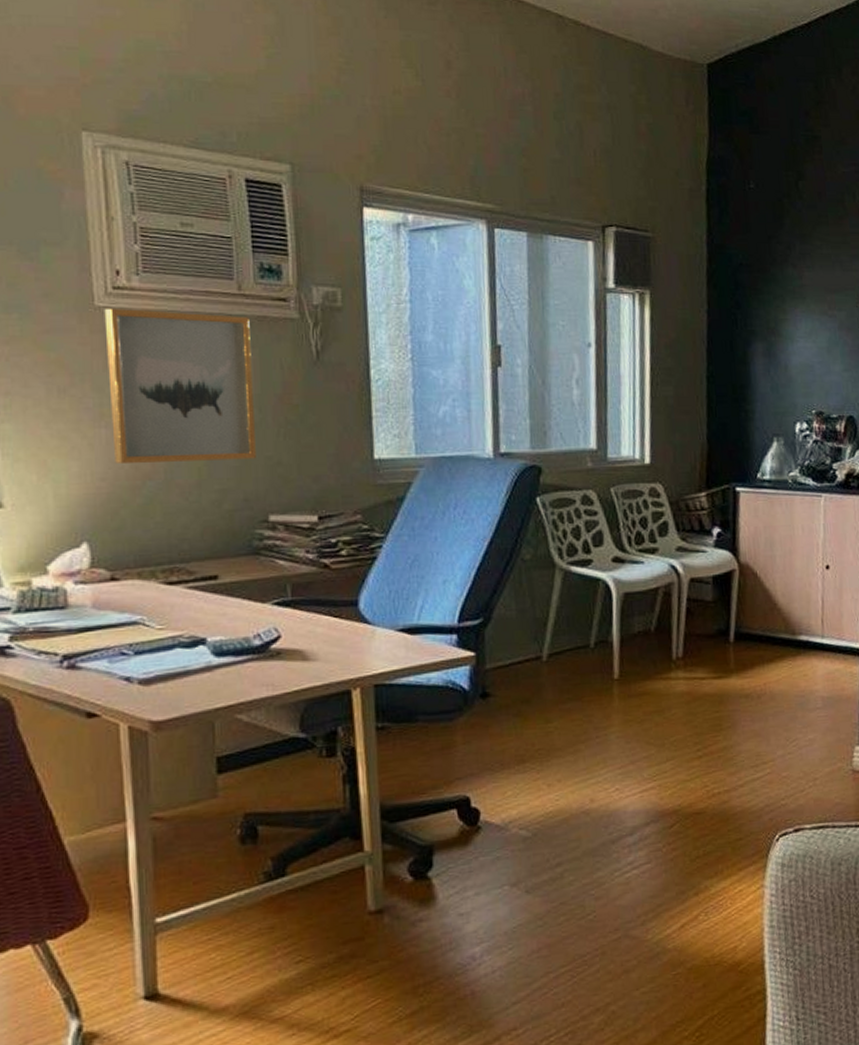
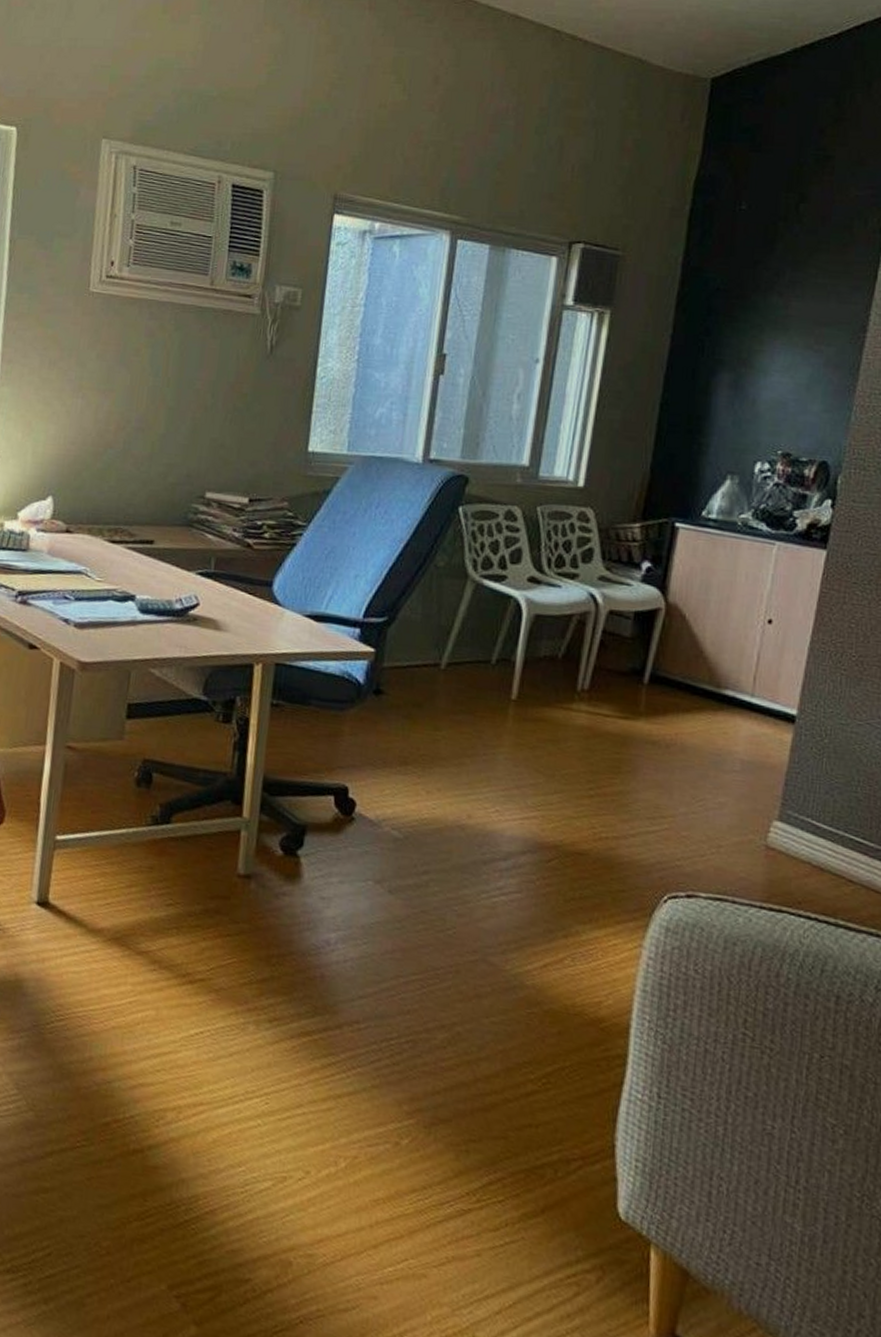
wall art: present [104,308,256,463] -> none [85,294,216,440]

